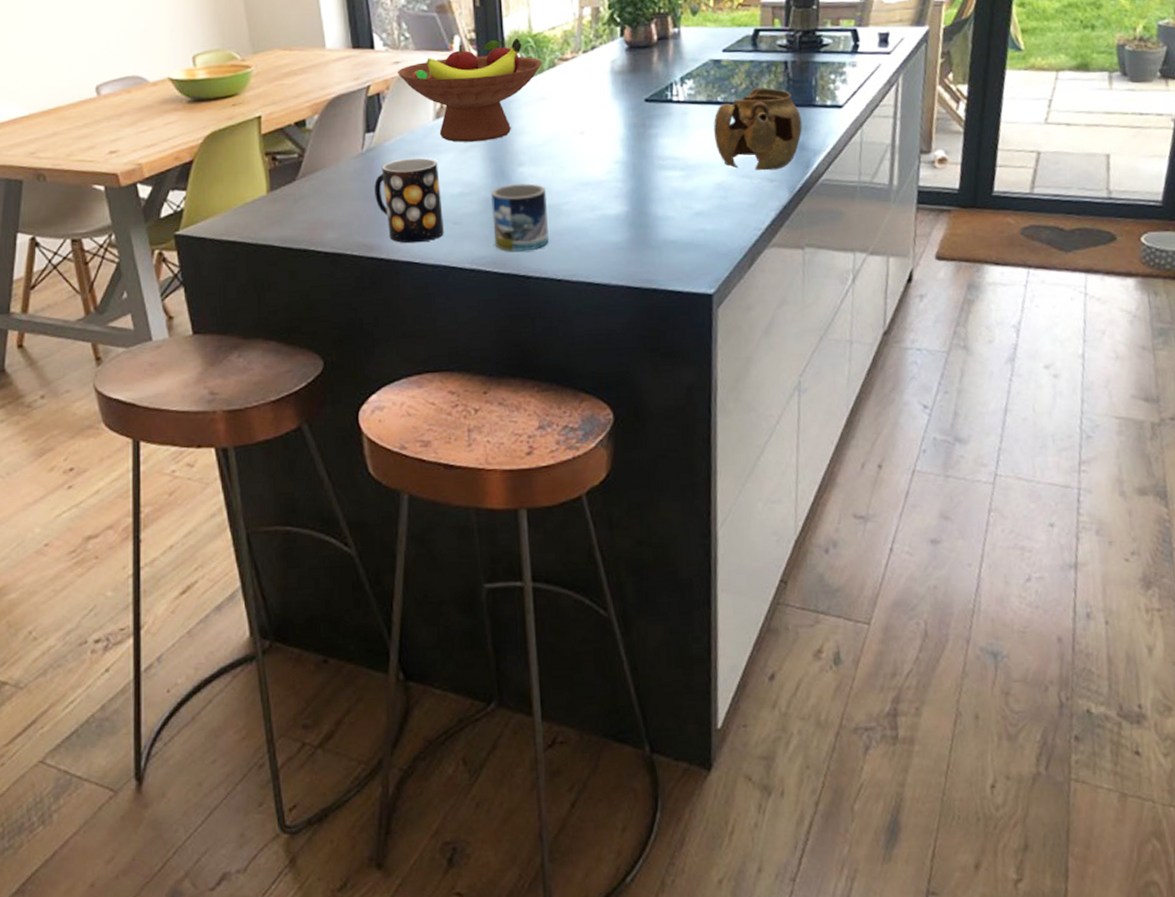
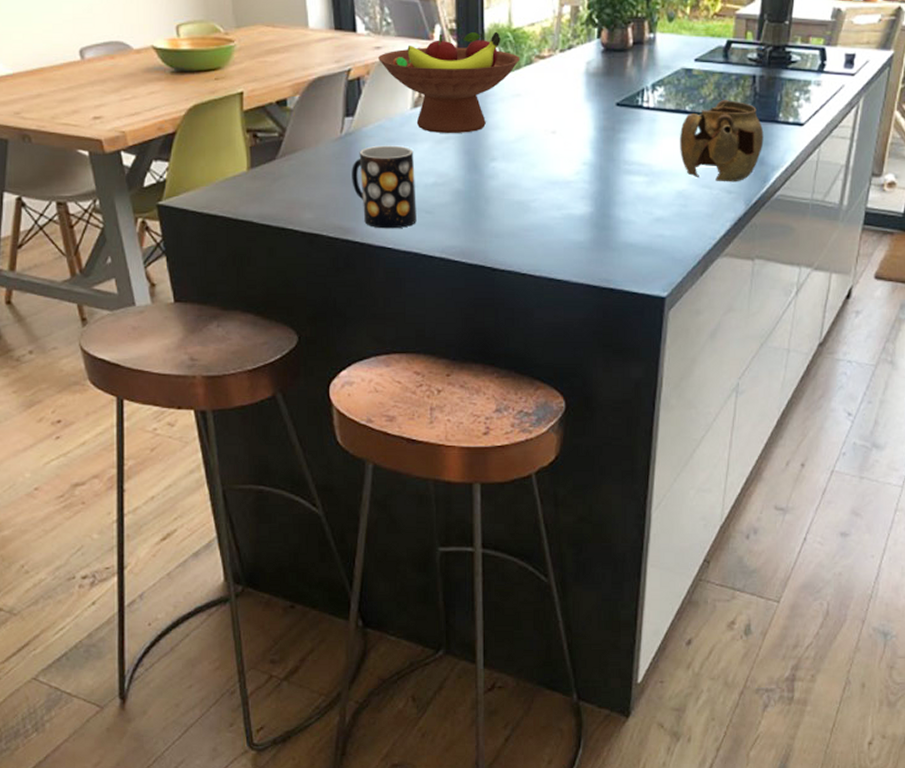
mug: present [490,183,549,252] -> none [462,177,517,244]

